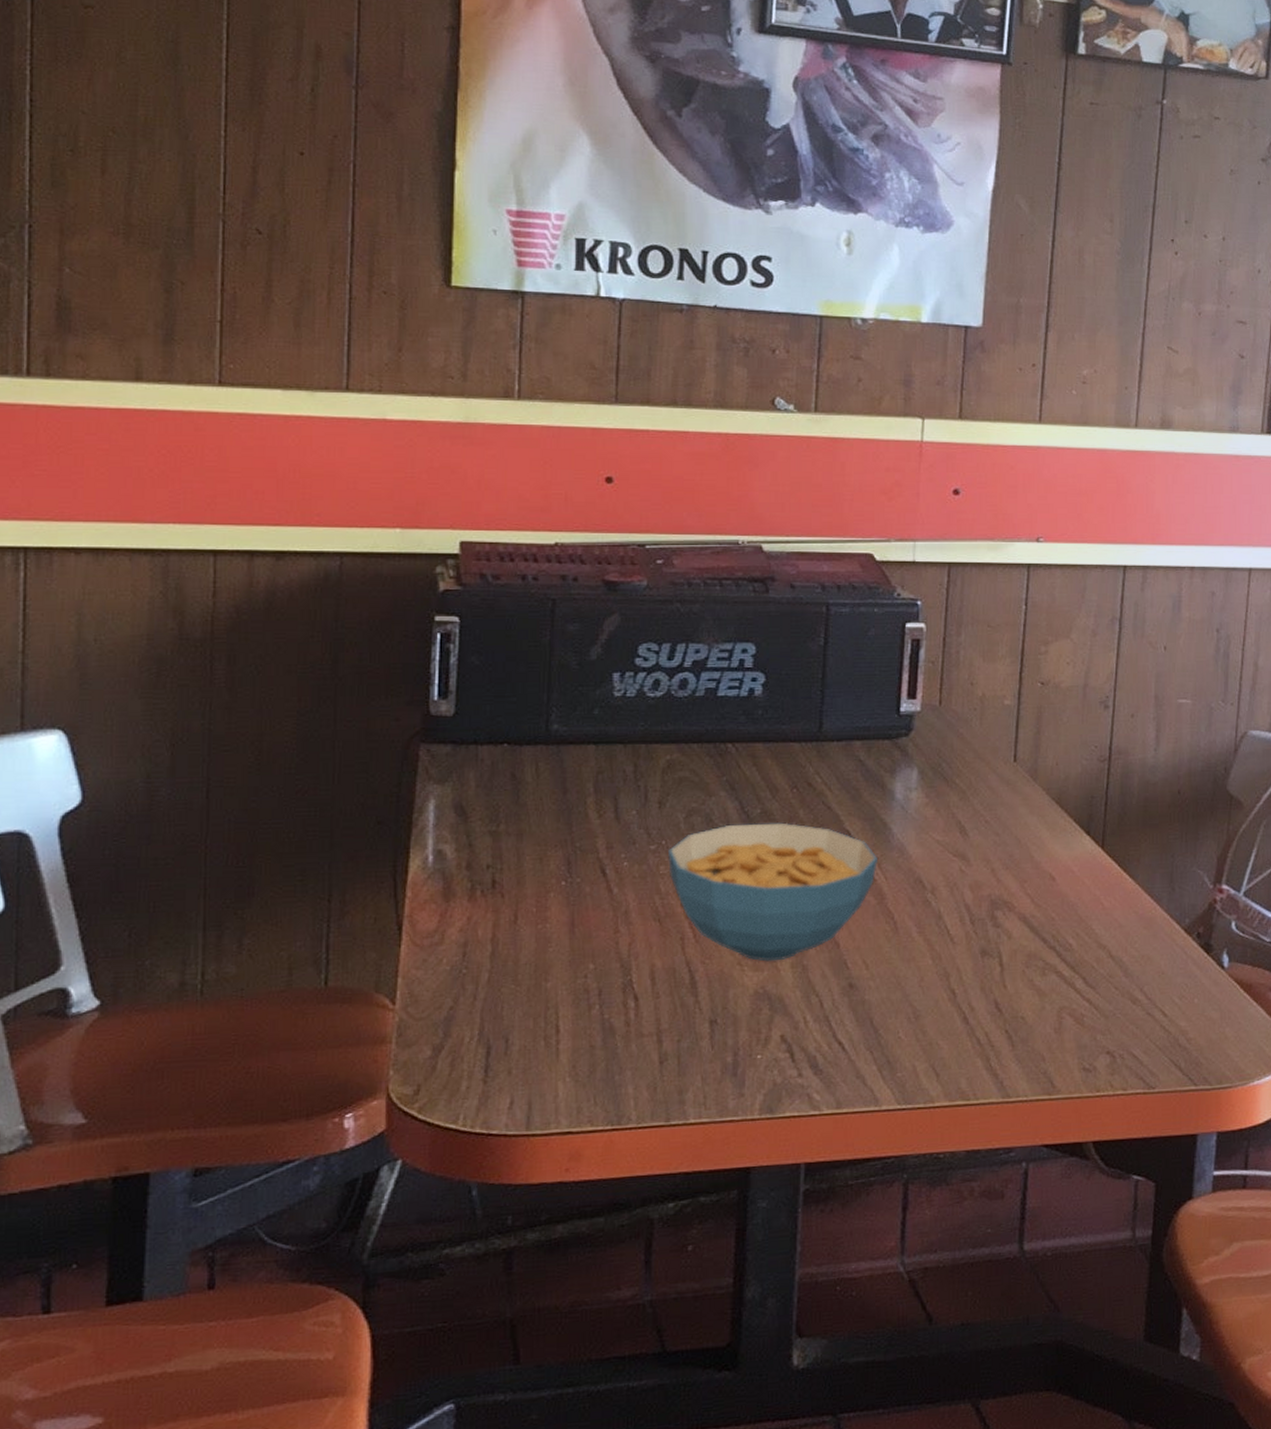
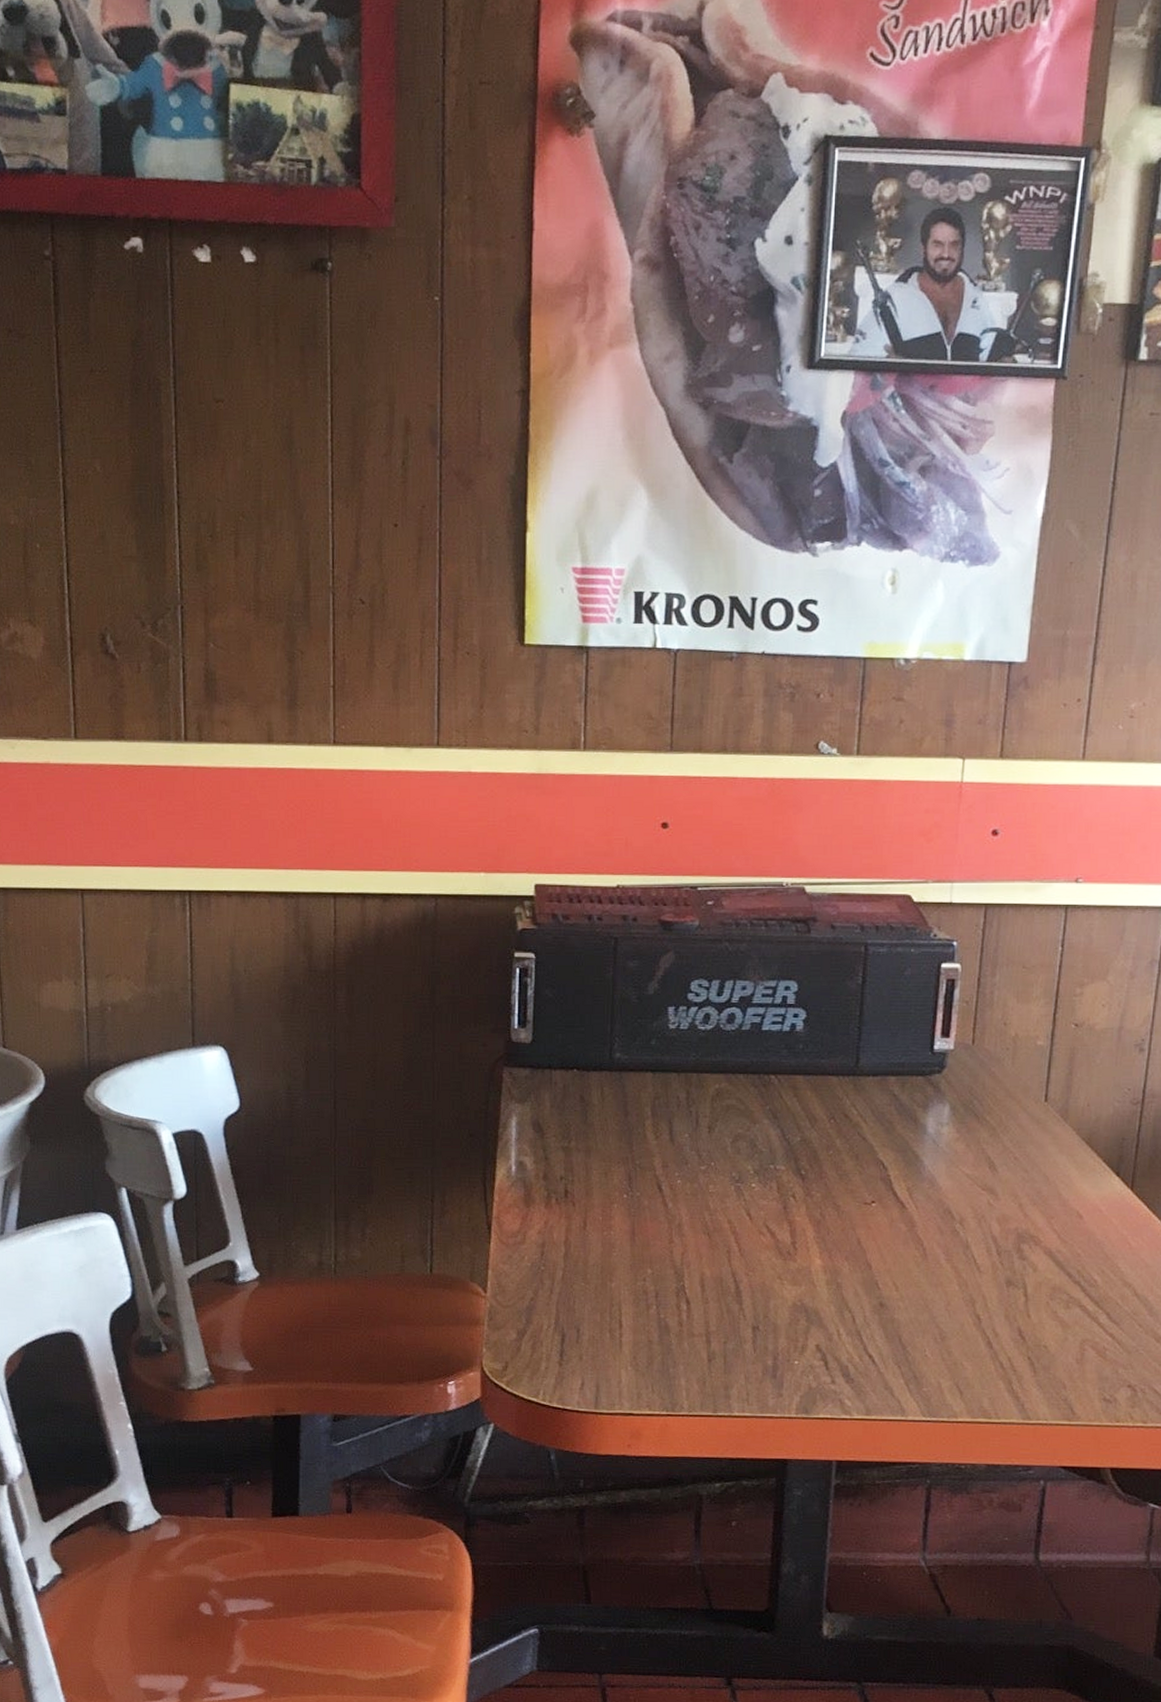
cereal bowl: present [667,822,879,962] -> none [716,1150,910,1278]

